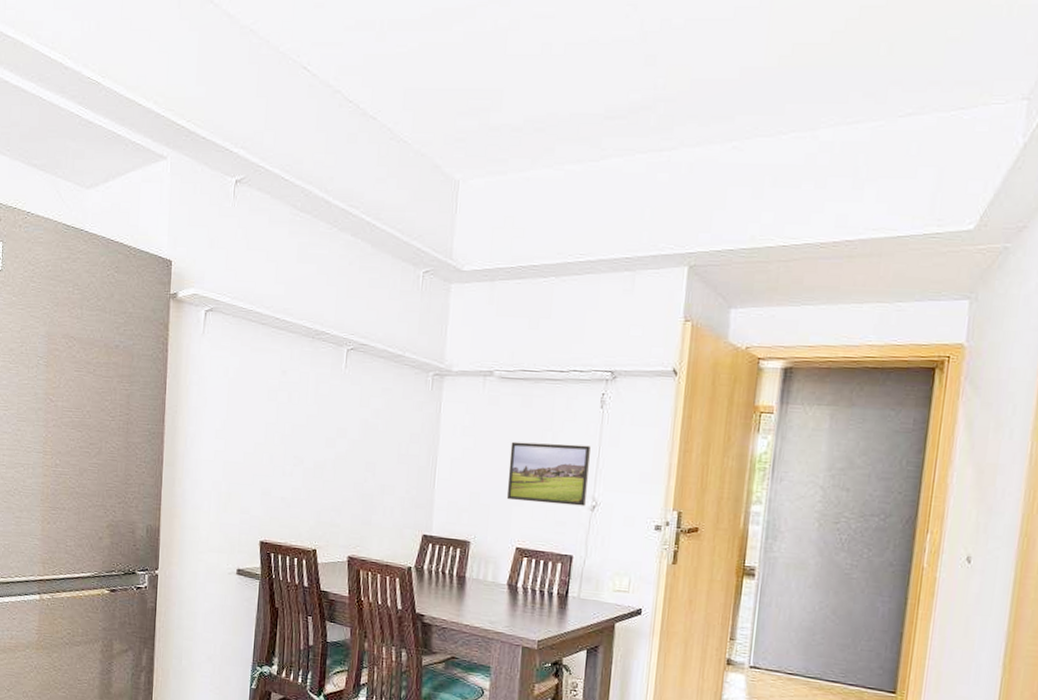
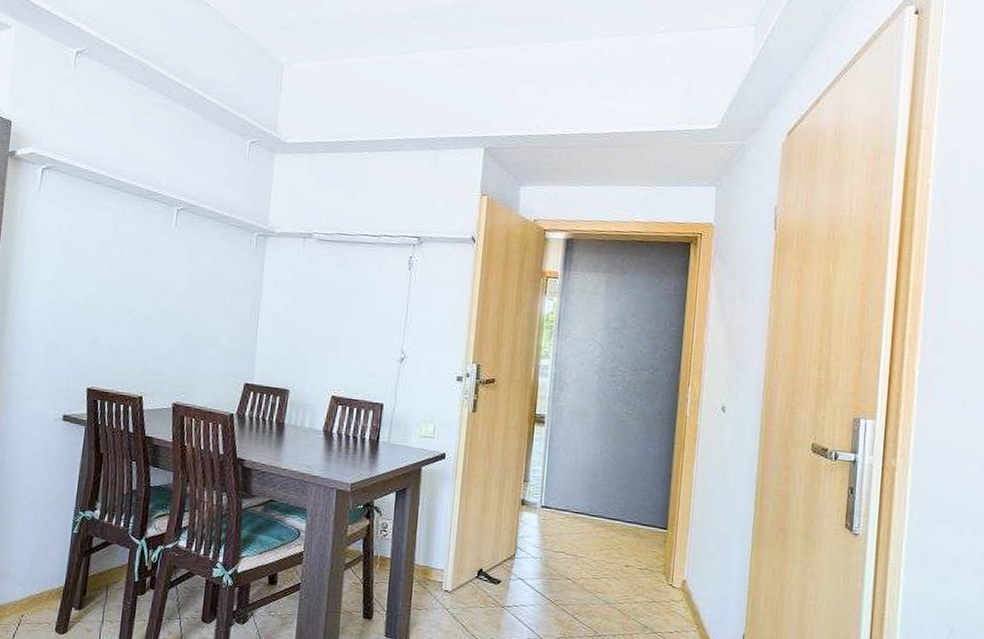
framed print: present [506,441,591,507] -> none [323,298,400,359]

